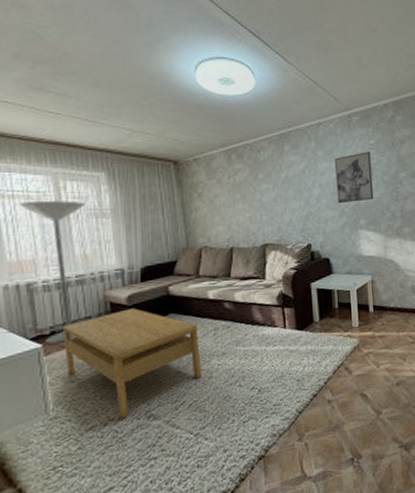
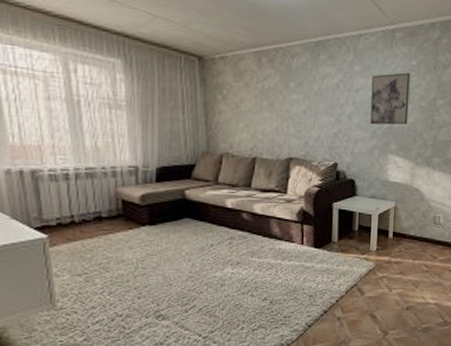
floor lamp: present [19,201,85,344] -> none [23,81,98,235]
coffee table: present [61,308,202,418] -> none [69,208,215,315]

